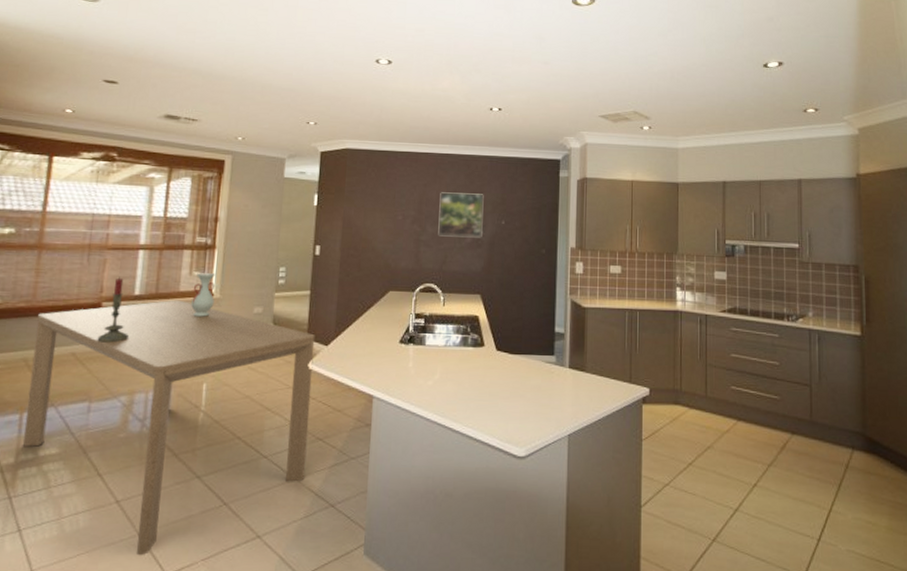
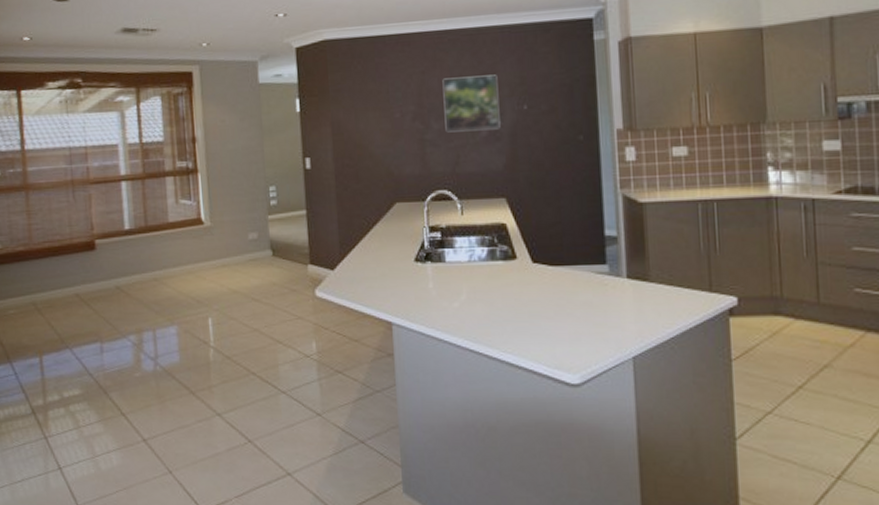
dining table: present [22,300,315,556] -> none [37,231,329,493]
candle: present [97,276,129,343] -> none [97,211,126,282]
vase: present [191,272,215,318] -> none [182,199,206,249]

